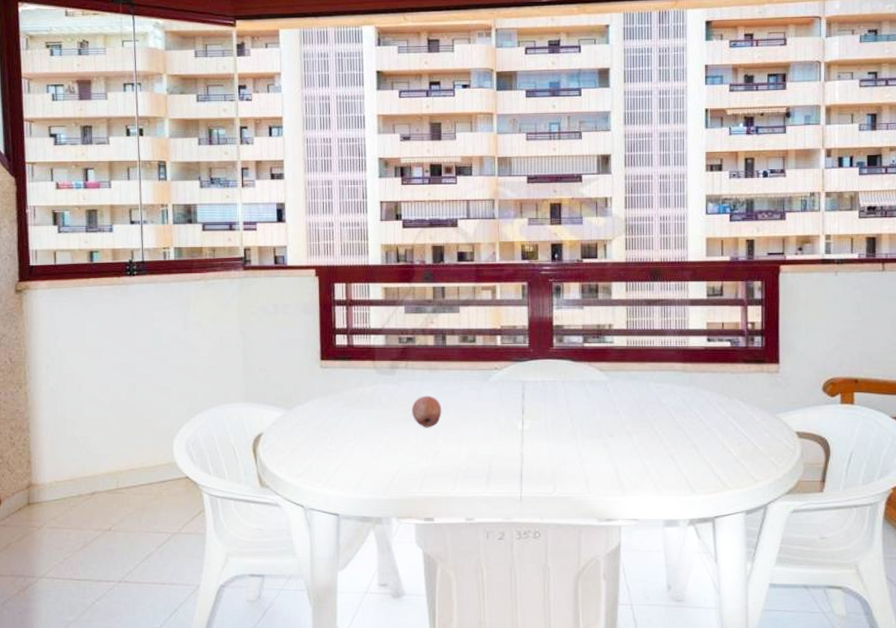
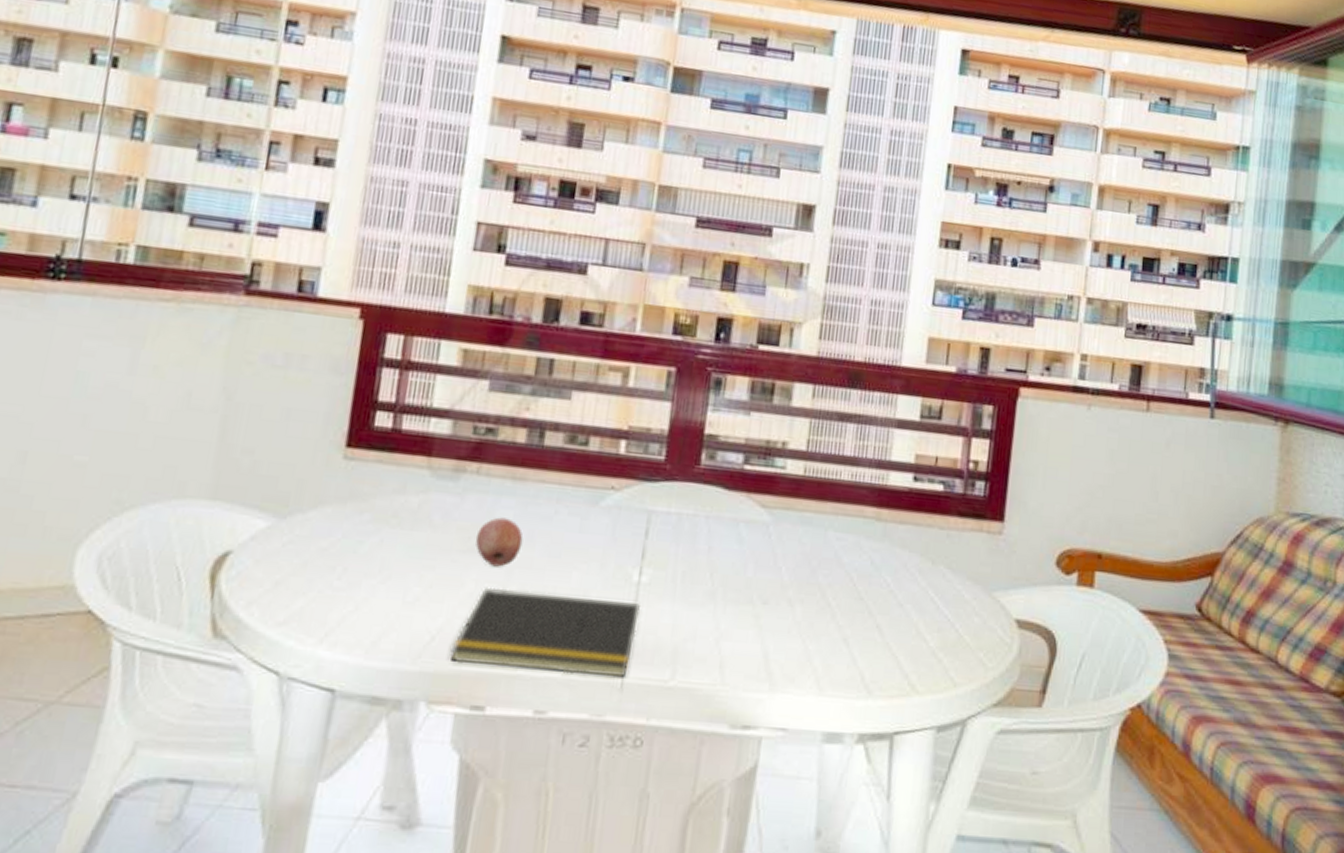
notepad: none [407,441,527,493] -> present [450,587,641,678]

